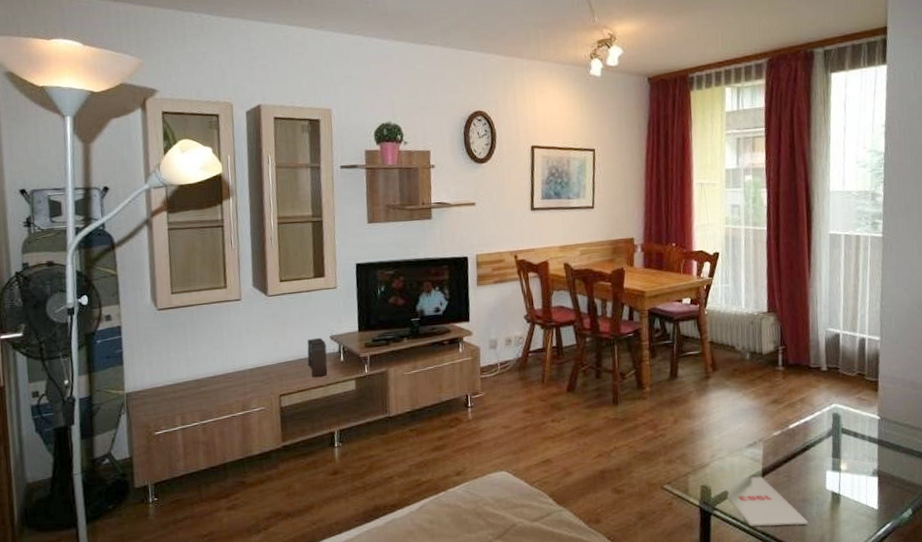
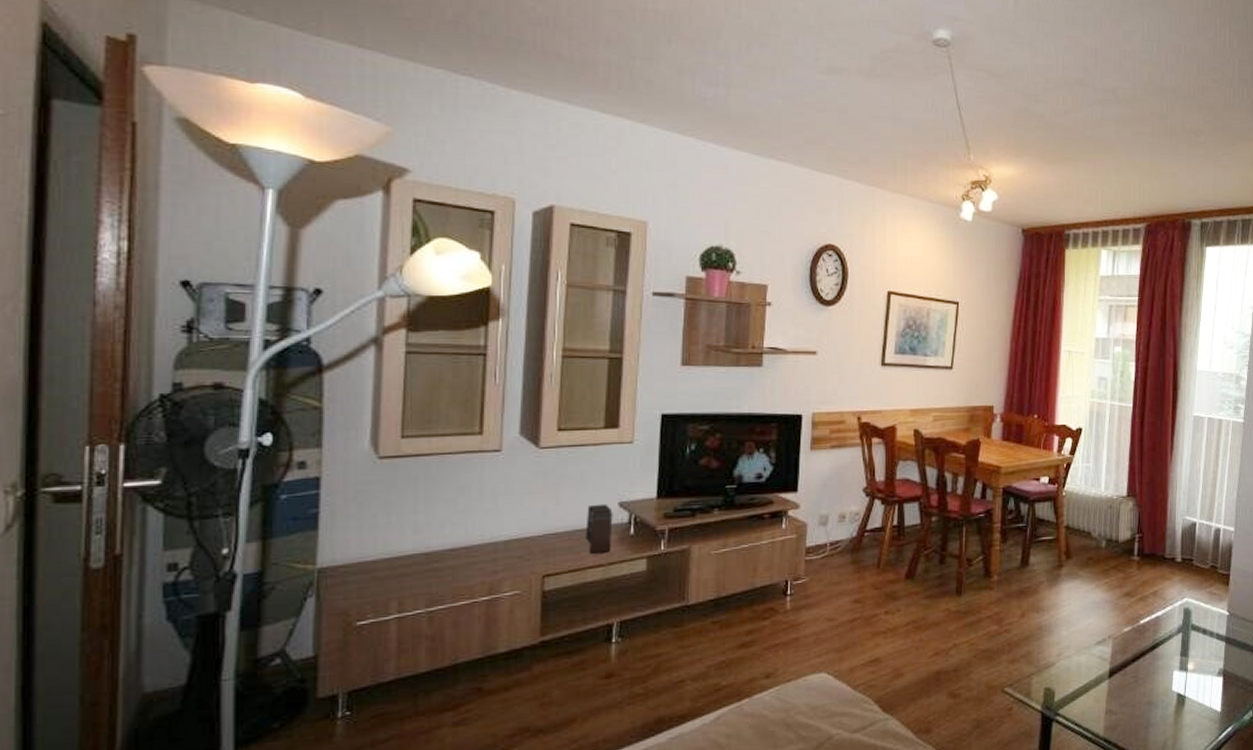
magazine: present [718,476,809,527] -> none [1063,677,1153,734]

